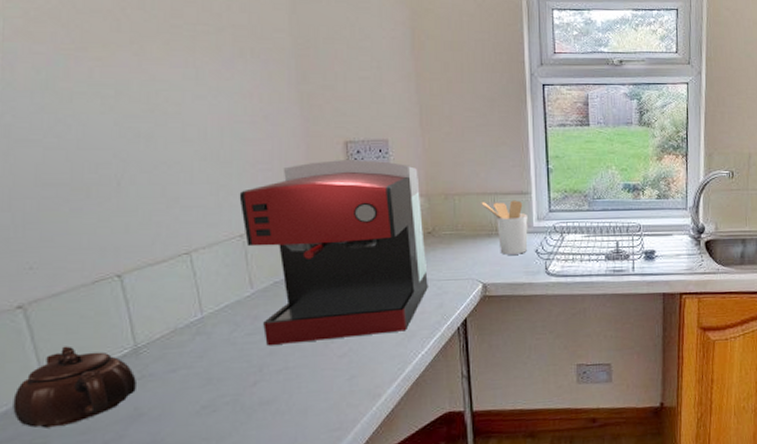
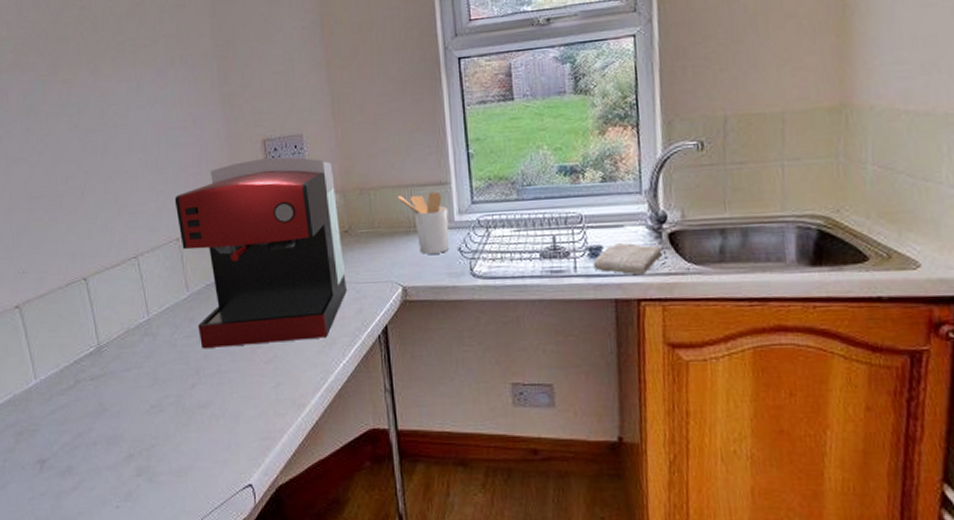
teapot: present [13,346,136,428] -> none [15,343,100,417]
washcloth: none [647,248,701,275] -> present [593,243,663,276]

